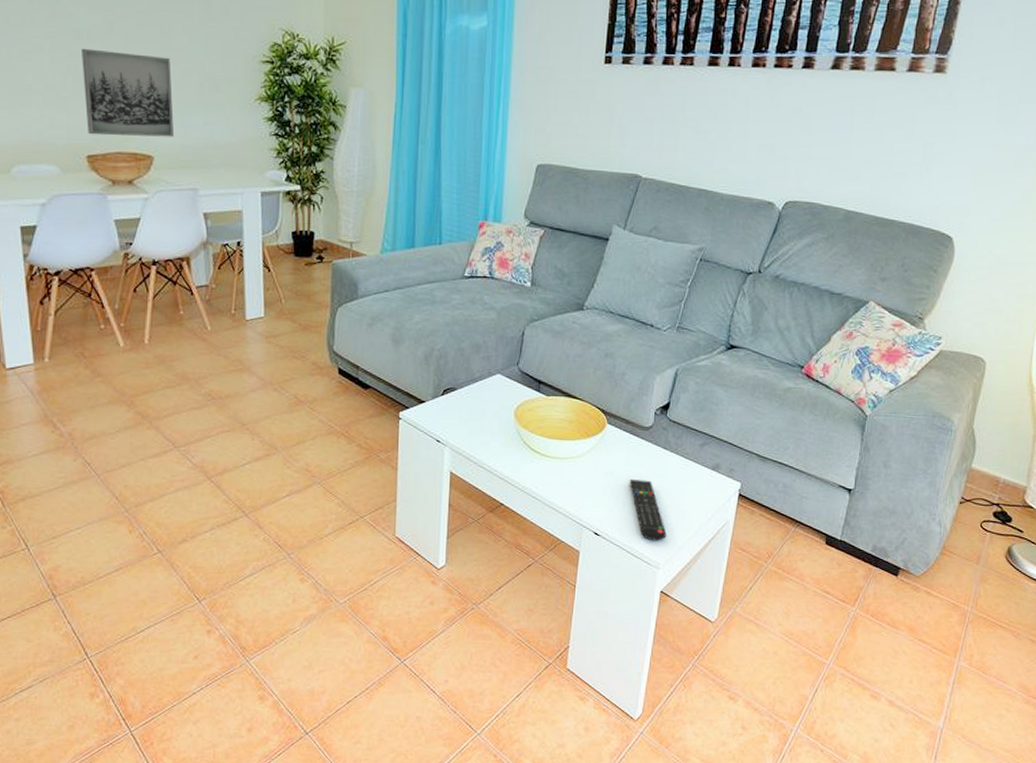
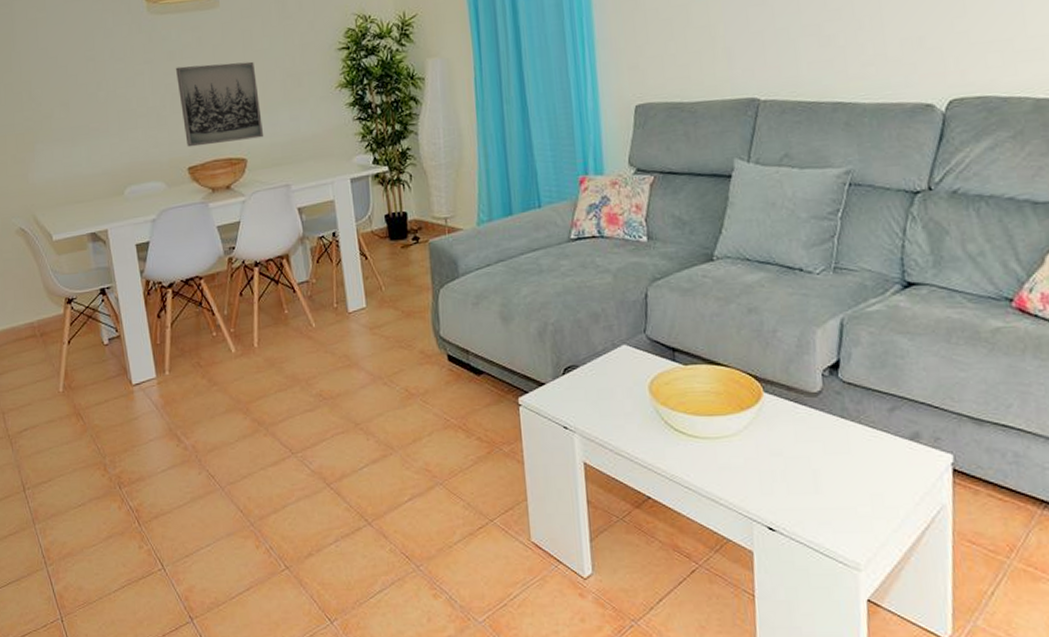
remote control: present [629,478,667,541] -> none [802,457,863,535]

